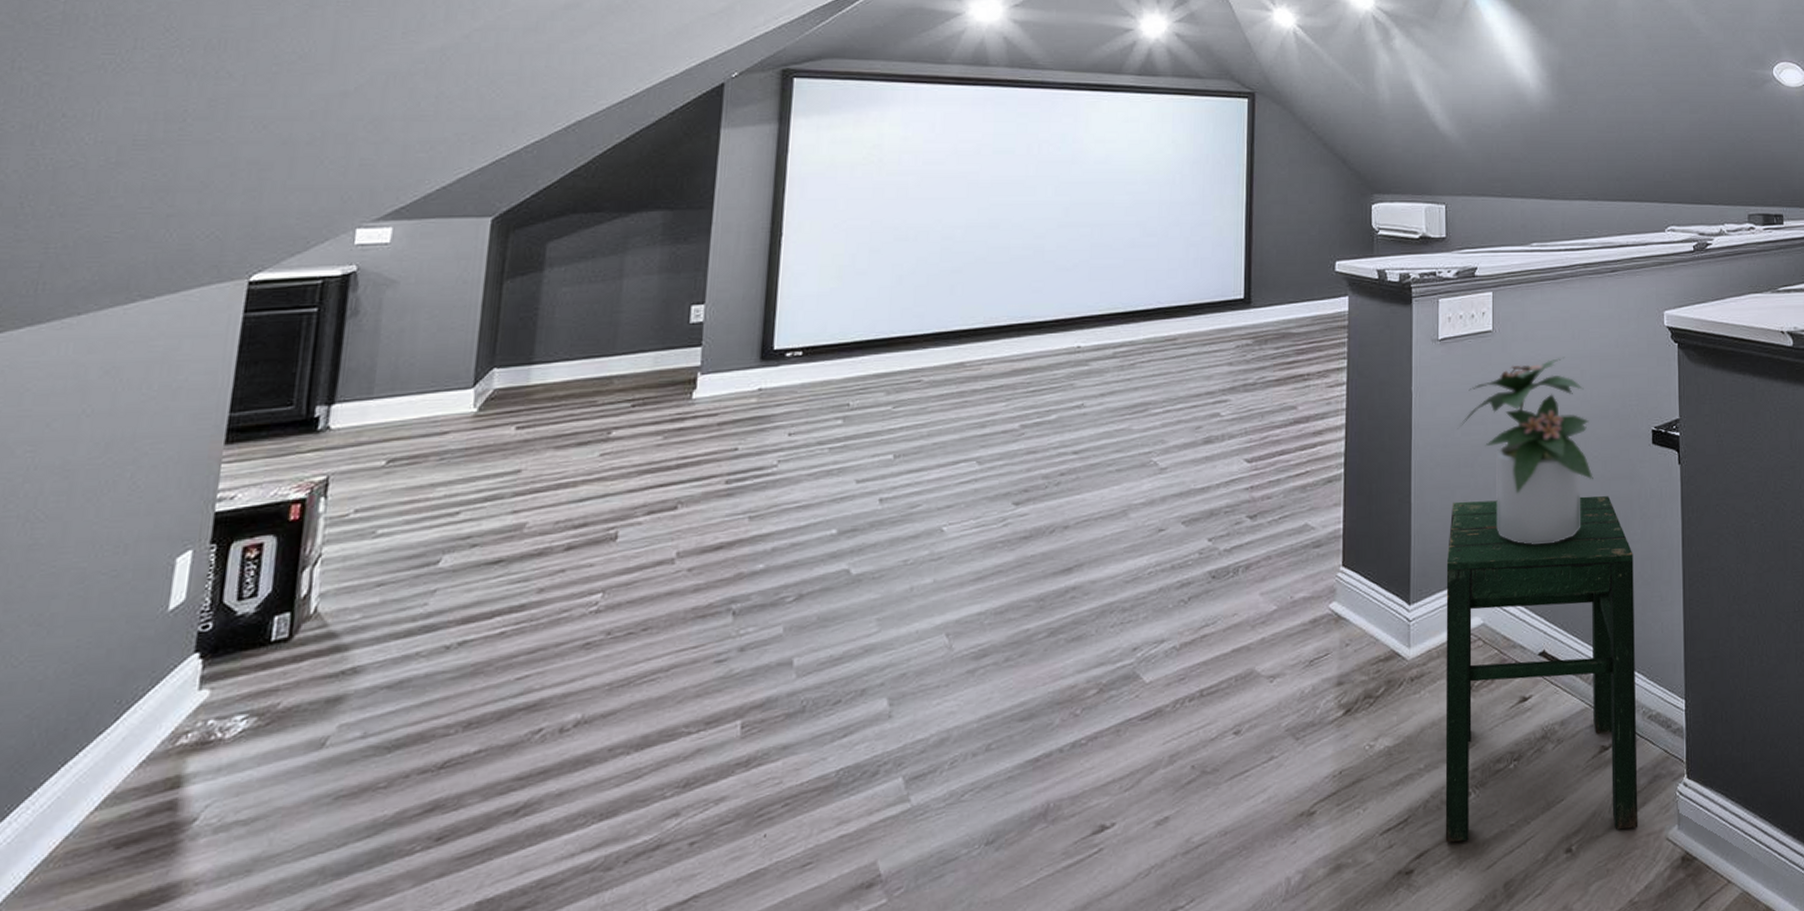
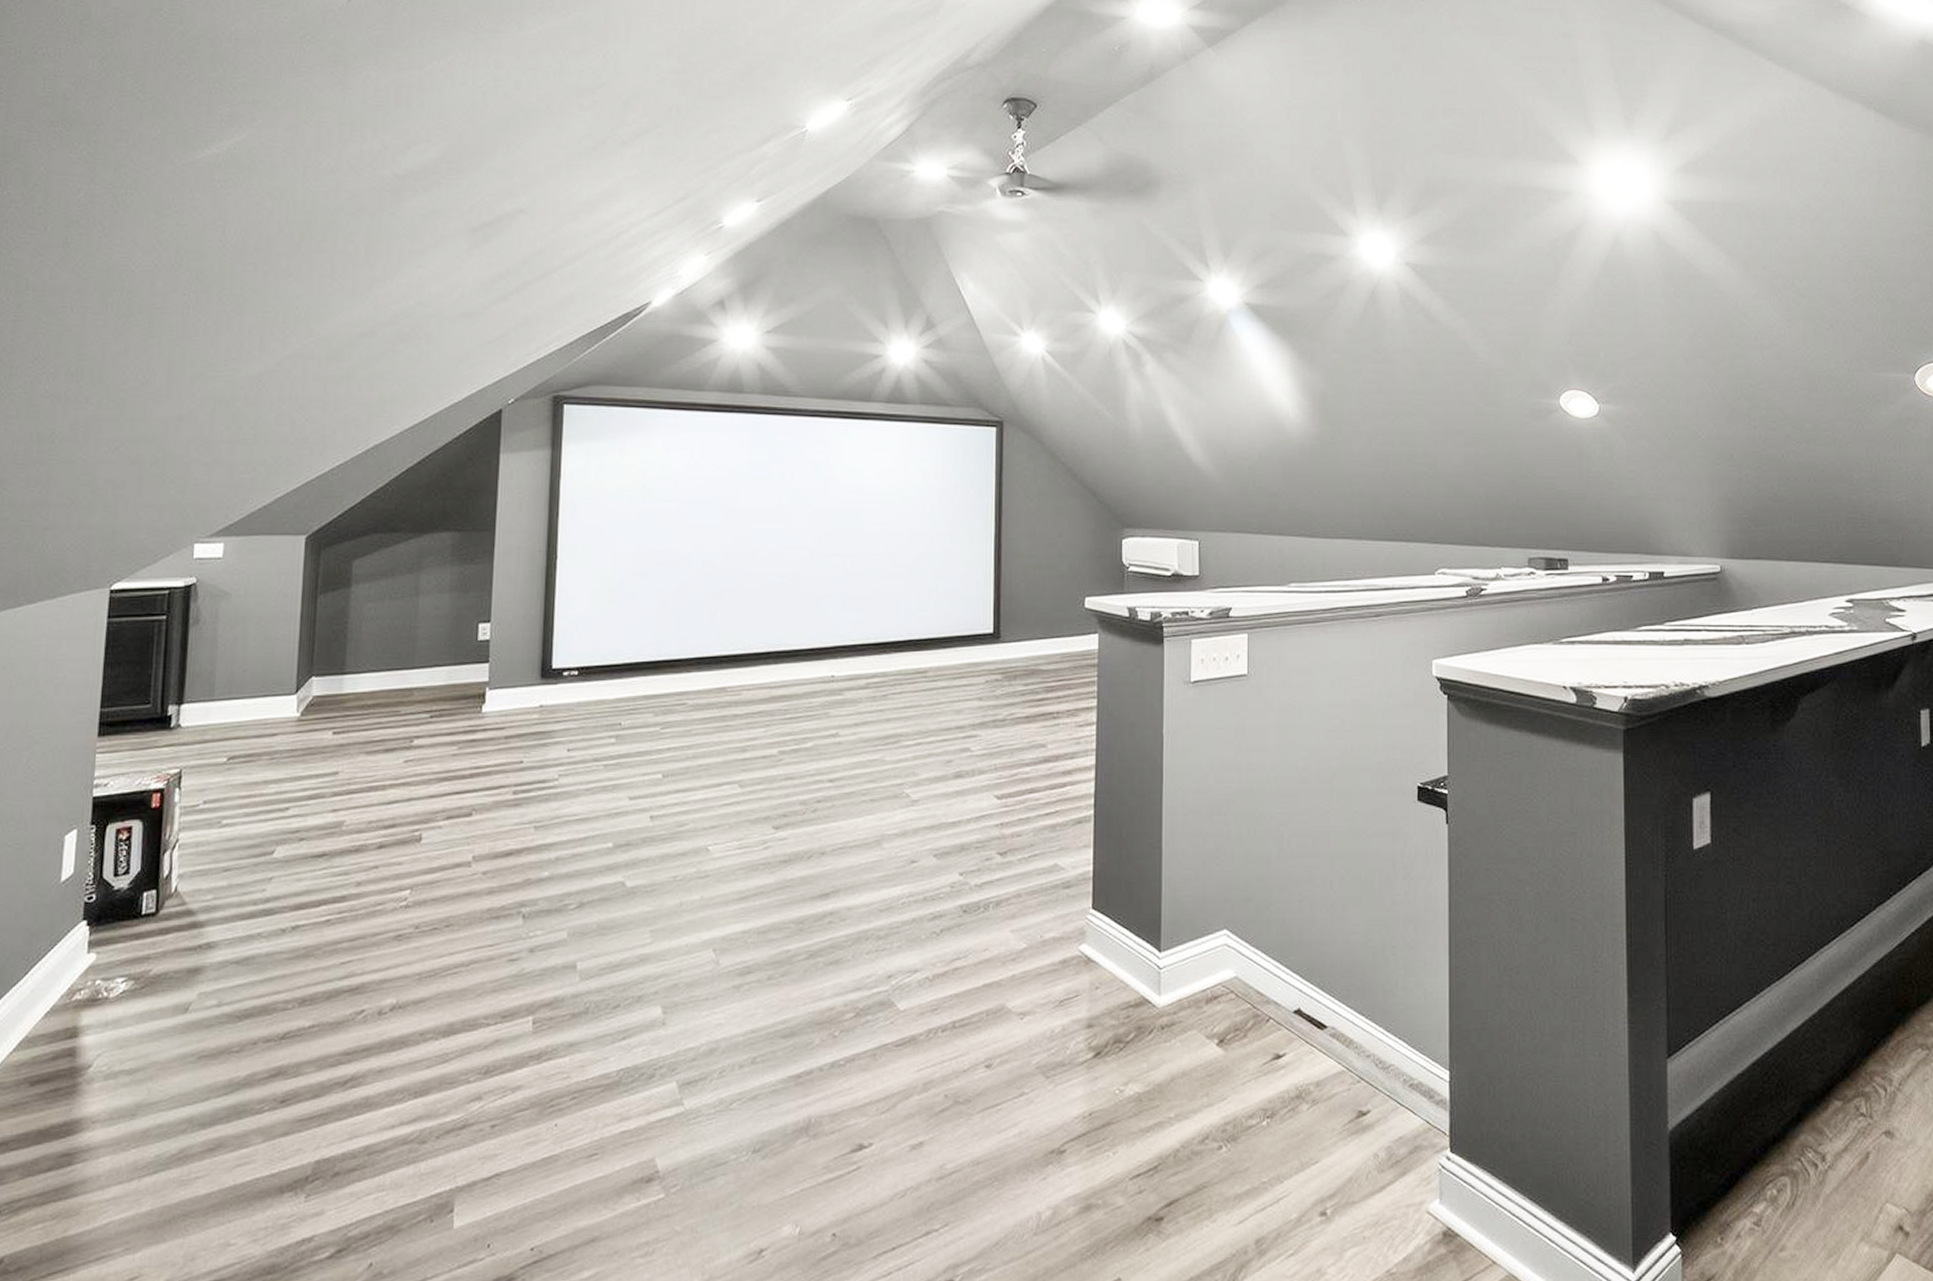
stool: present [1445,496,1639,842] -> none [1195,850,1397,1198]
potted plant: present [1457,356,1593,545] -> none [1210,704,1353,900]

